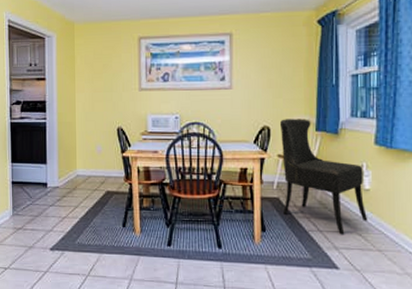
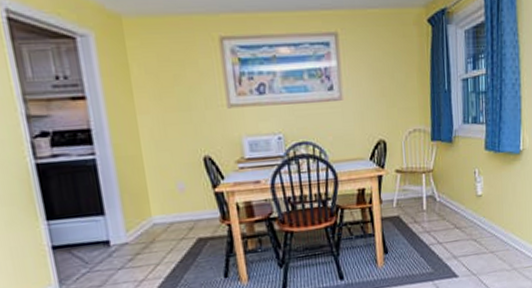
dining chair: present [279,119,368,235] -> none [395,128,482,244]

